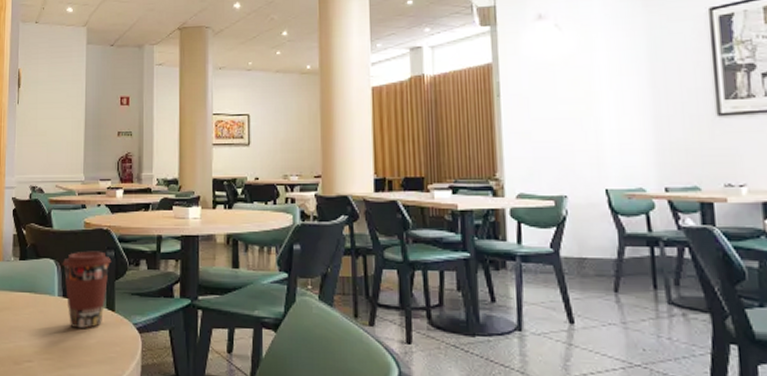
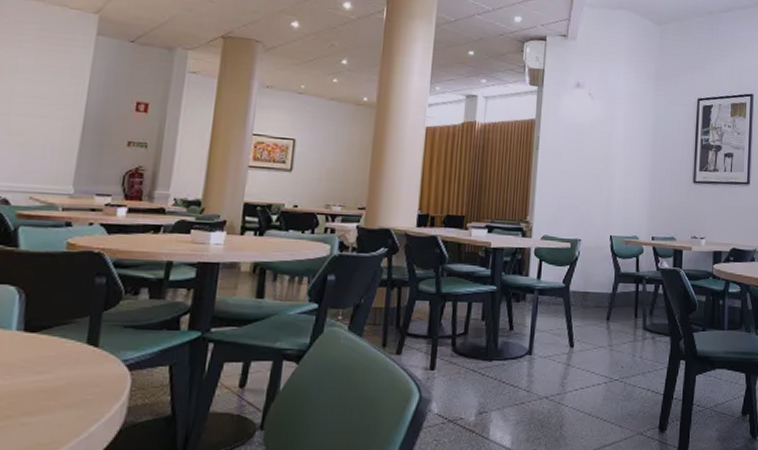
coffee cup: present [62,251,112,328] -> none [27,276,101,367]

